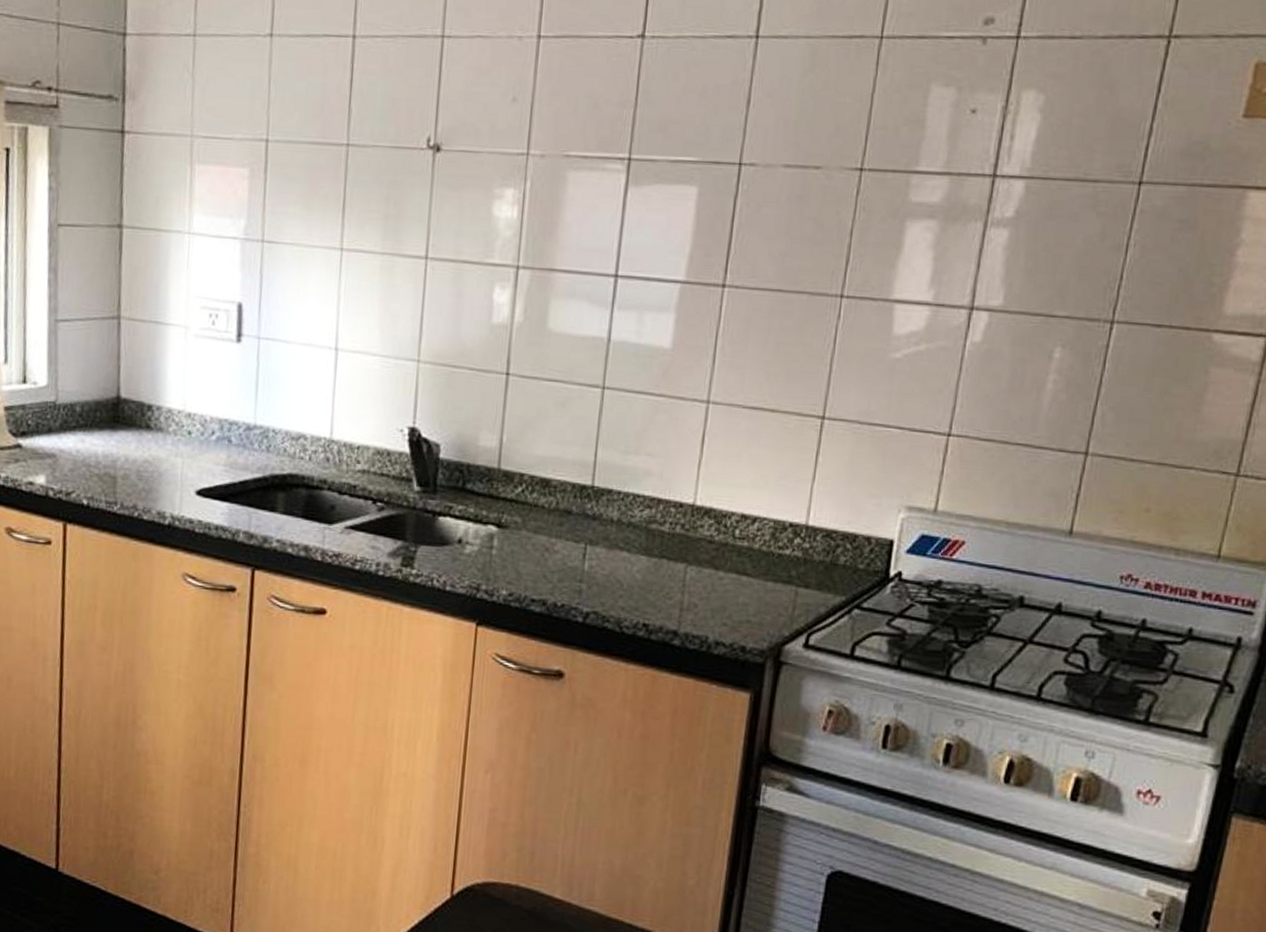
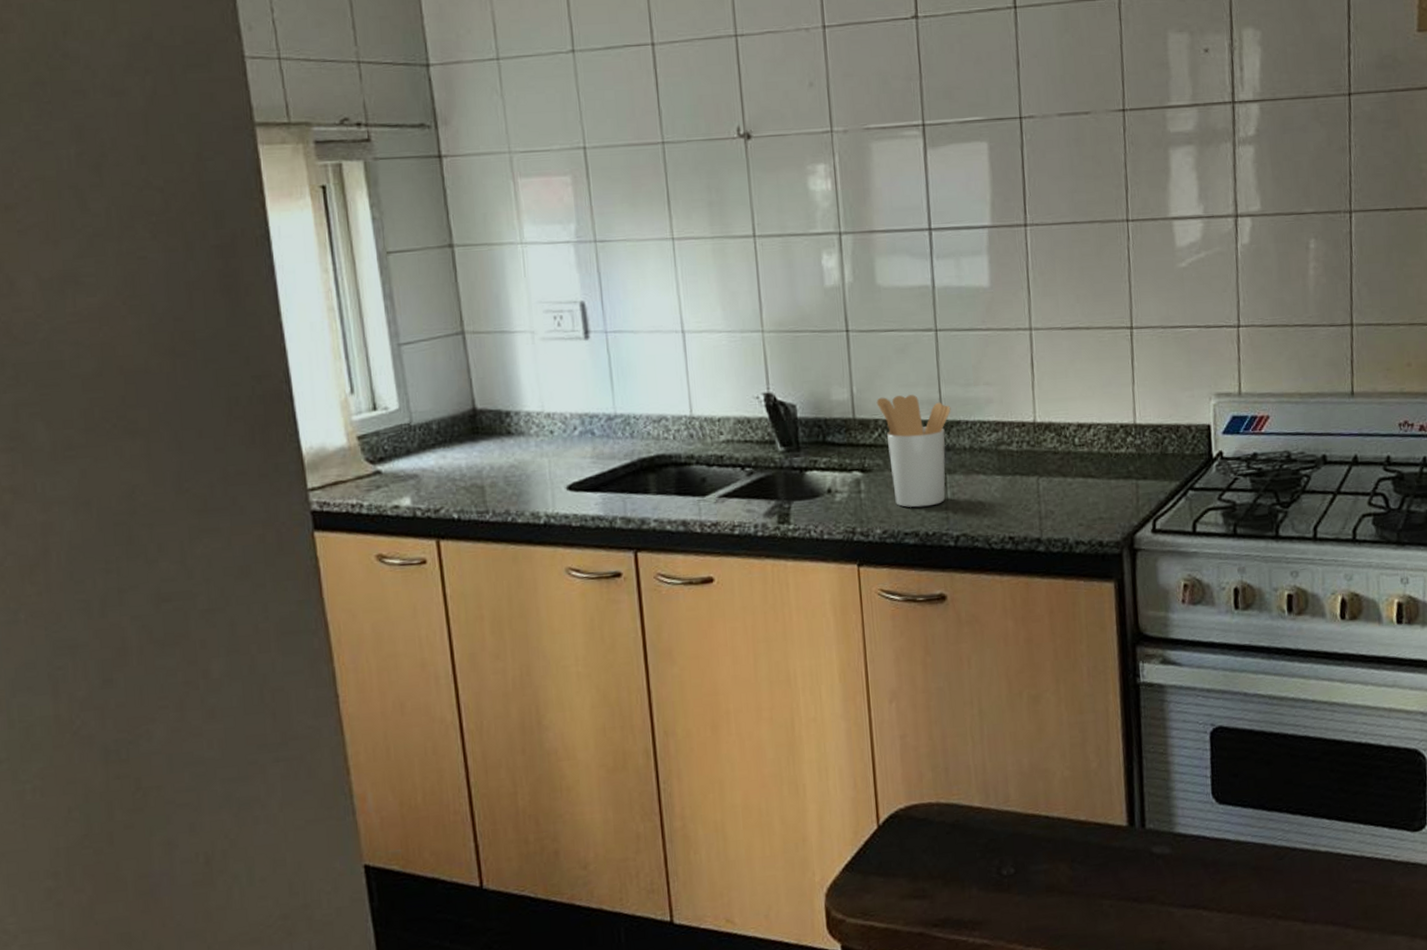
utensil holder: none [525,451,605,576] -> present [876,394,951,508]

